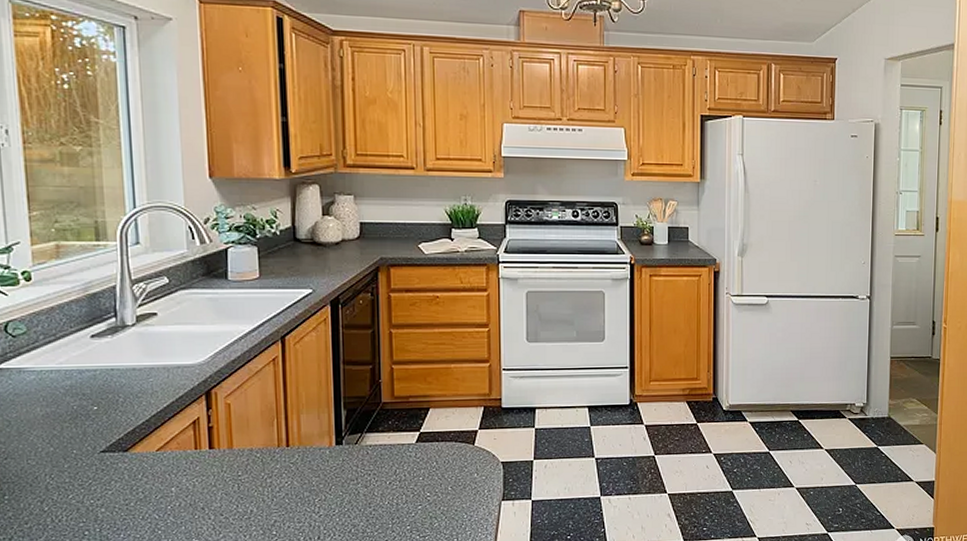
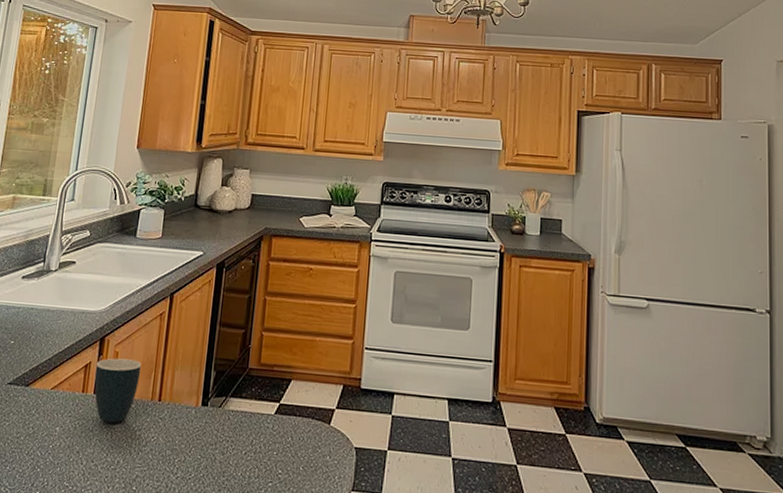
mug: none [206,409,261,475] -> present [94,358,141,423]

